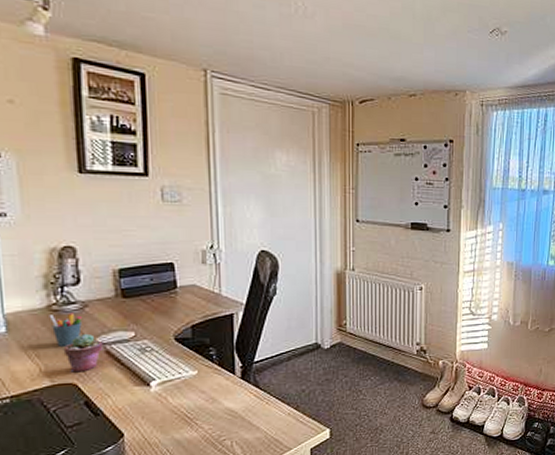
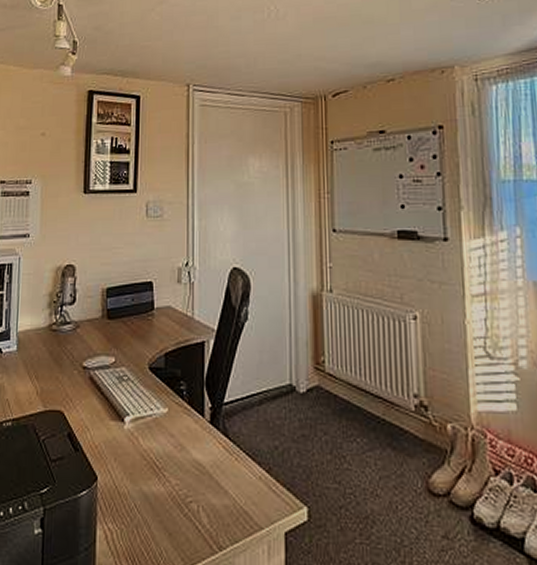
pen holder: present [49,312,83,346] -> none [49,333,75,369]
potted succulent: present [64,333,103,373] -> none [57,356,88,399]

